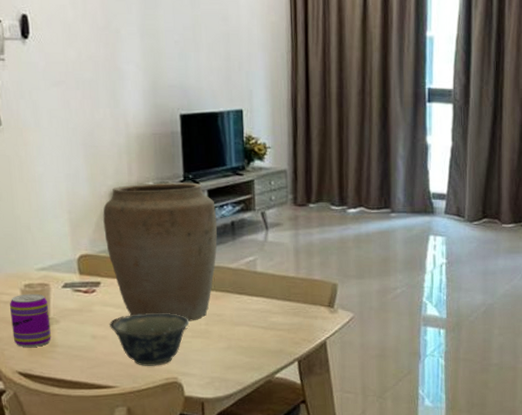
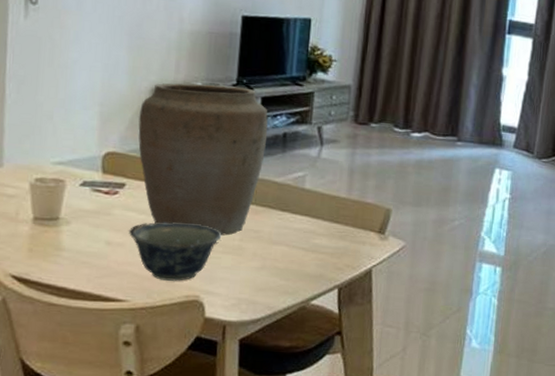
beverage can: present [9,293,51,347] -> none [12,188,61,249]

